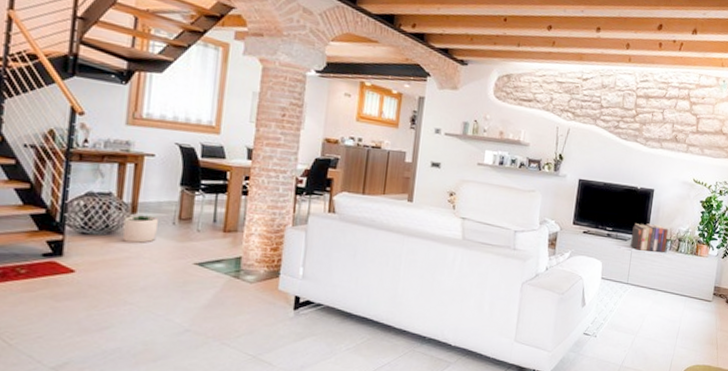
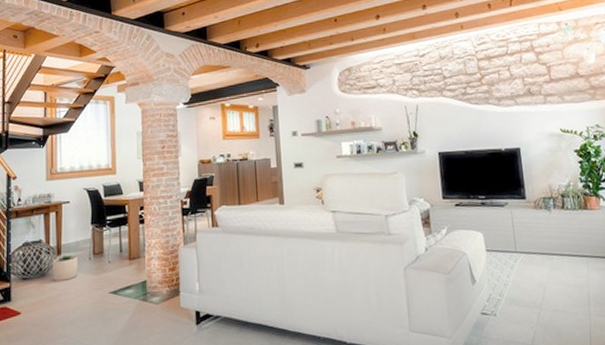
books: present [630,223,669,252] -> none [507,183,550,215]

